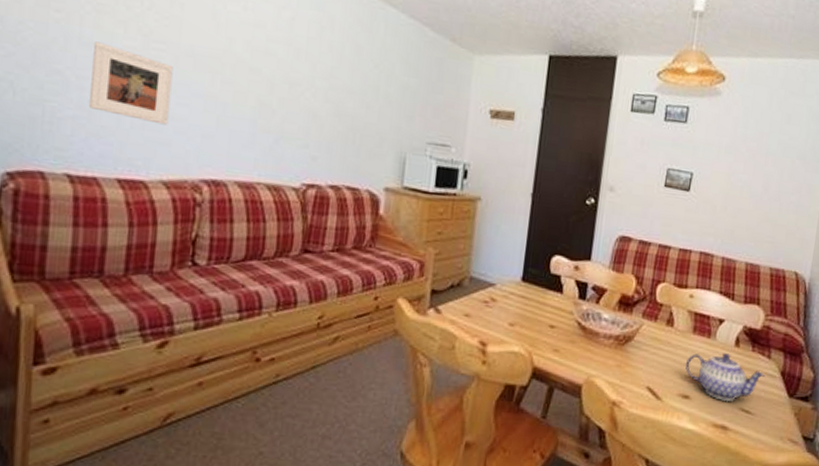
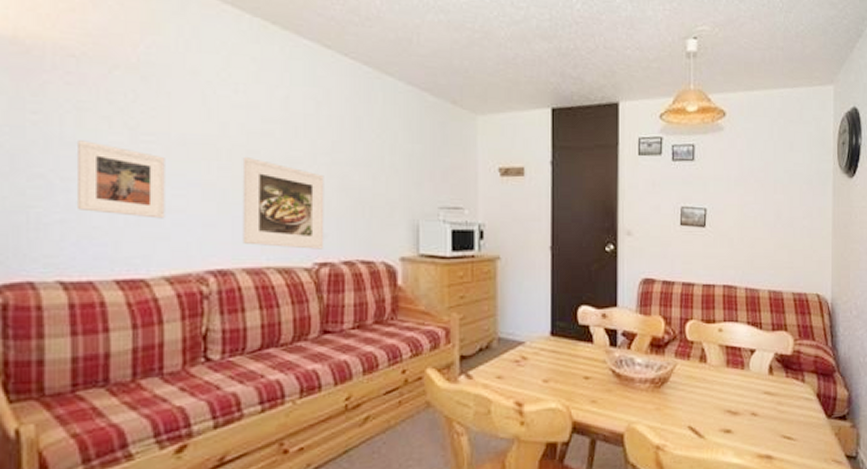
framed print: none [237,74,321,171] -> present [242,157,324,250]
teapot: present [685,353,766,402] -> none [724,382,802,431]

